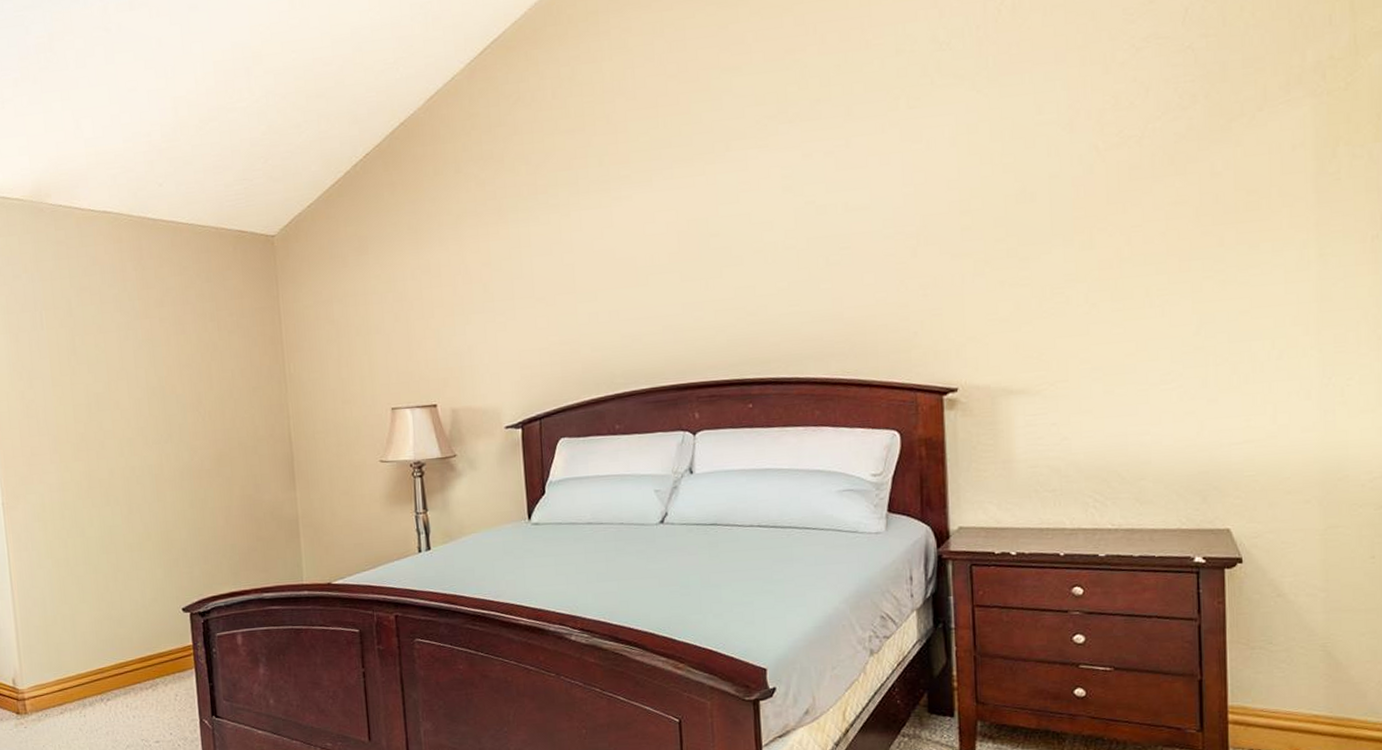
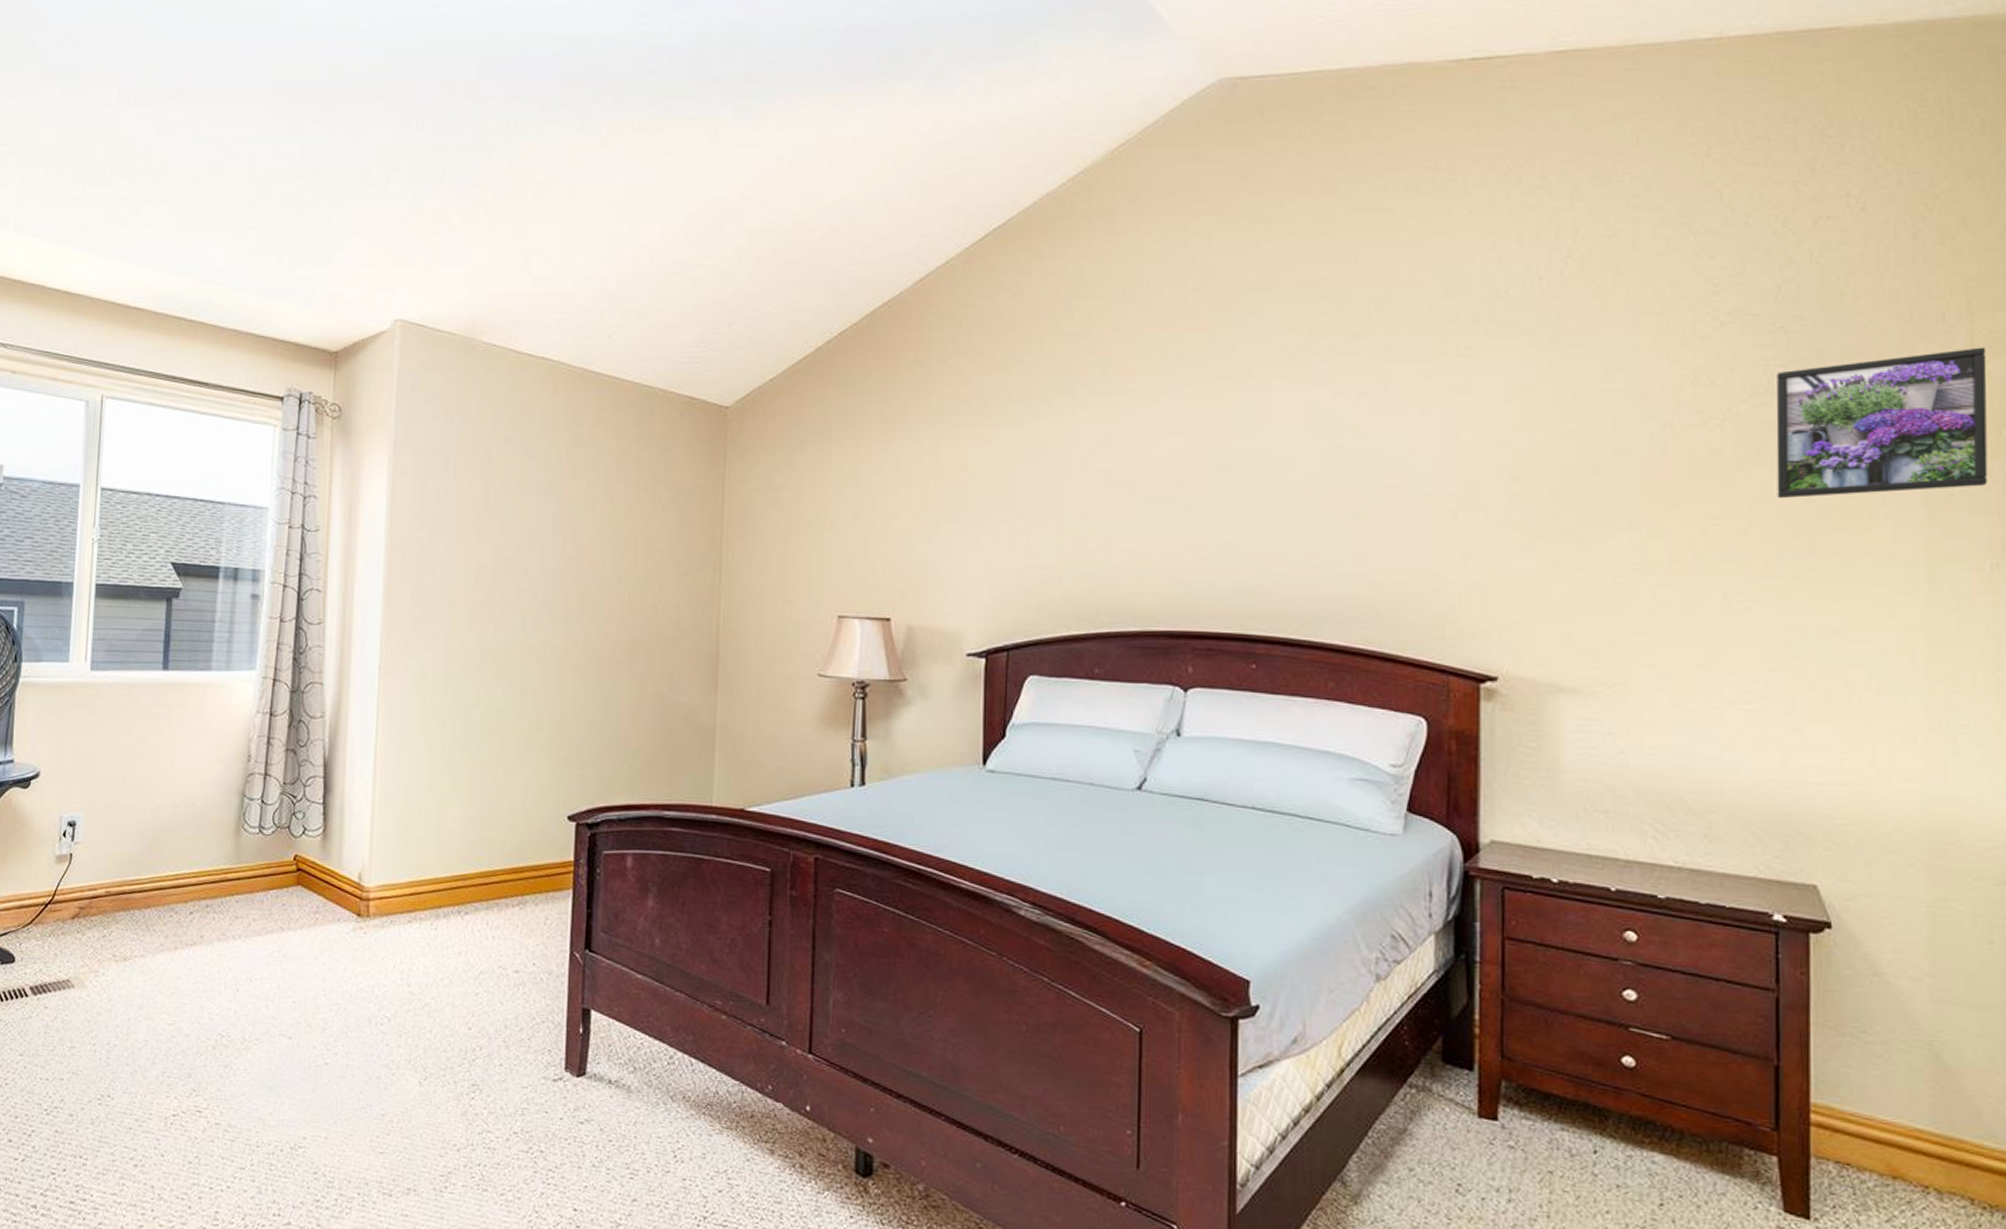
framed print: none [1186,42,1369,202] -> present [1776,347,1988,499]

